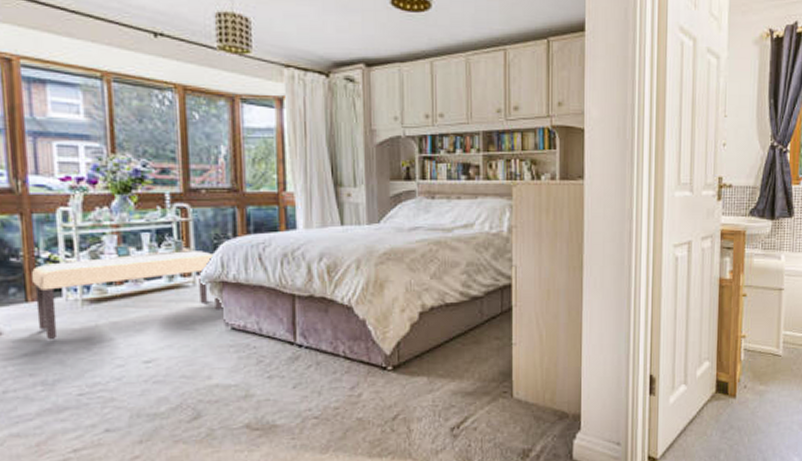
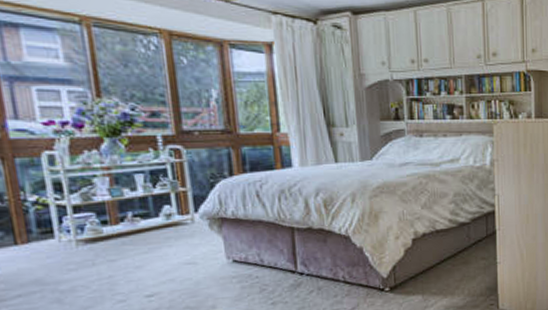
bench: present [32,251,223,340] -> none [19,190,224,281]

